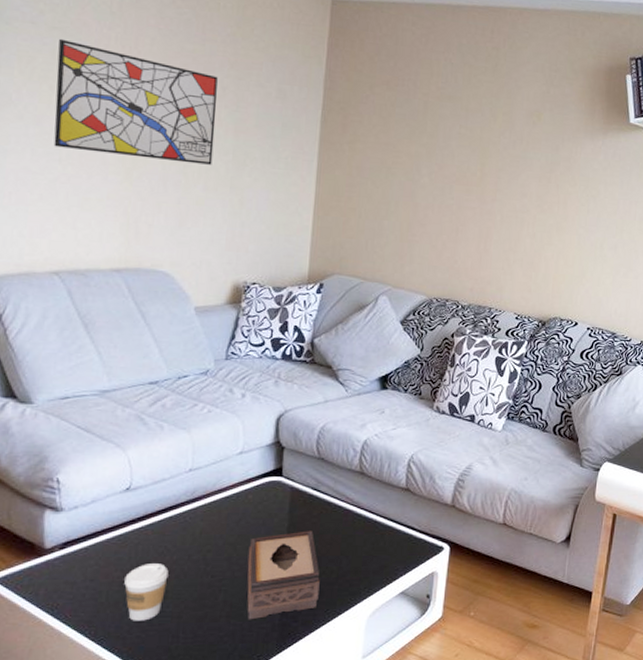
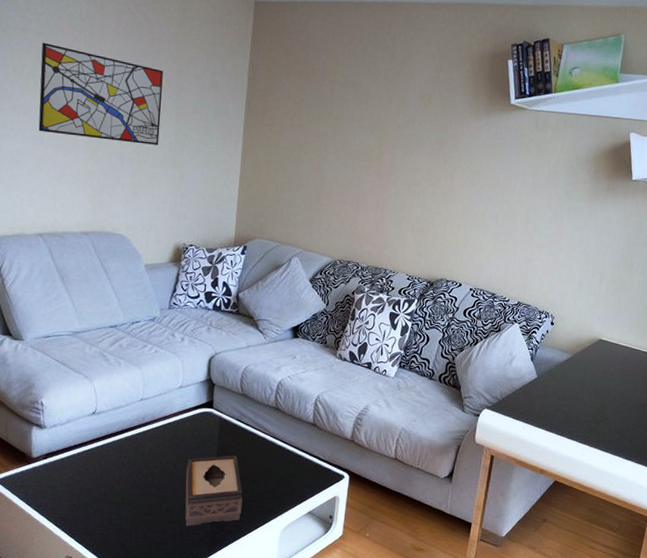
coffee cup: present [124,564,169,621] -> none [91,475,125,521]

